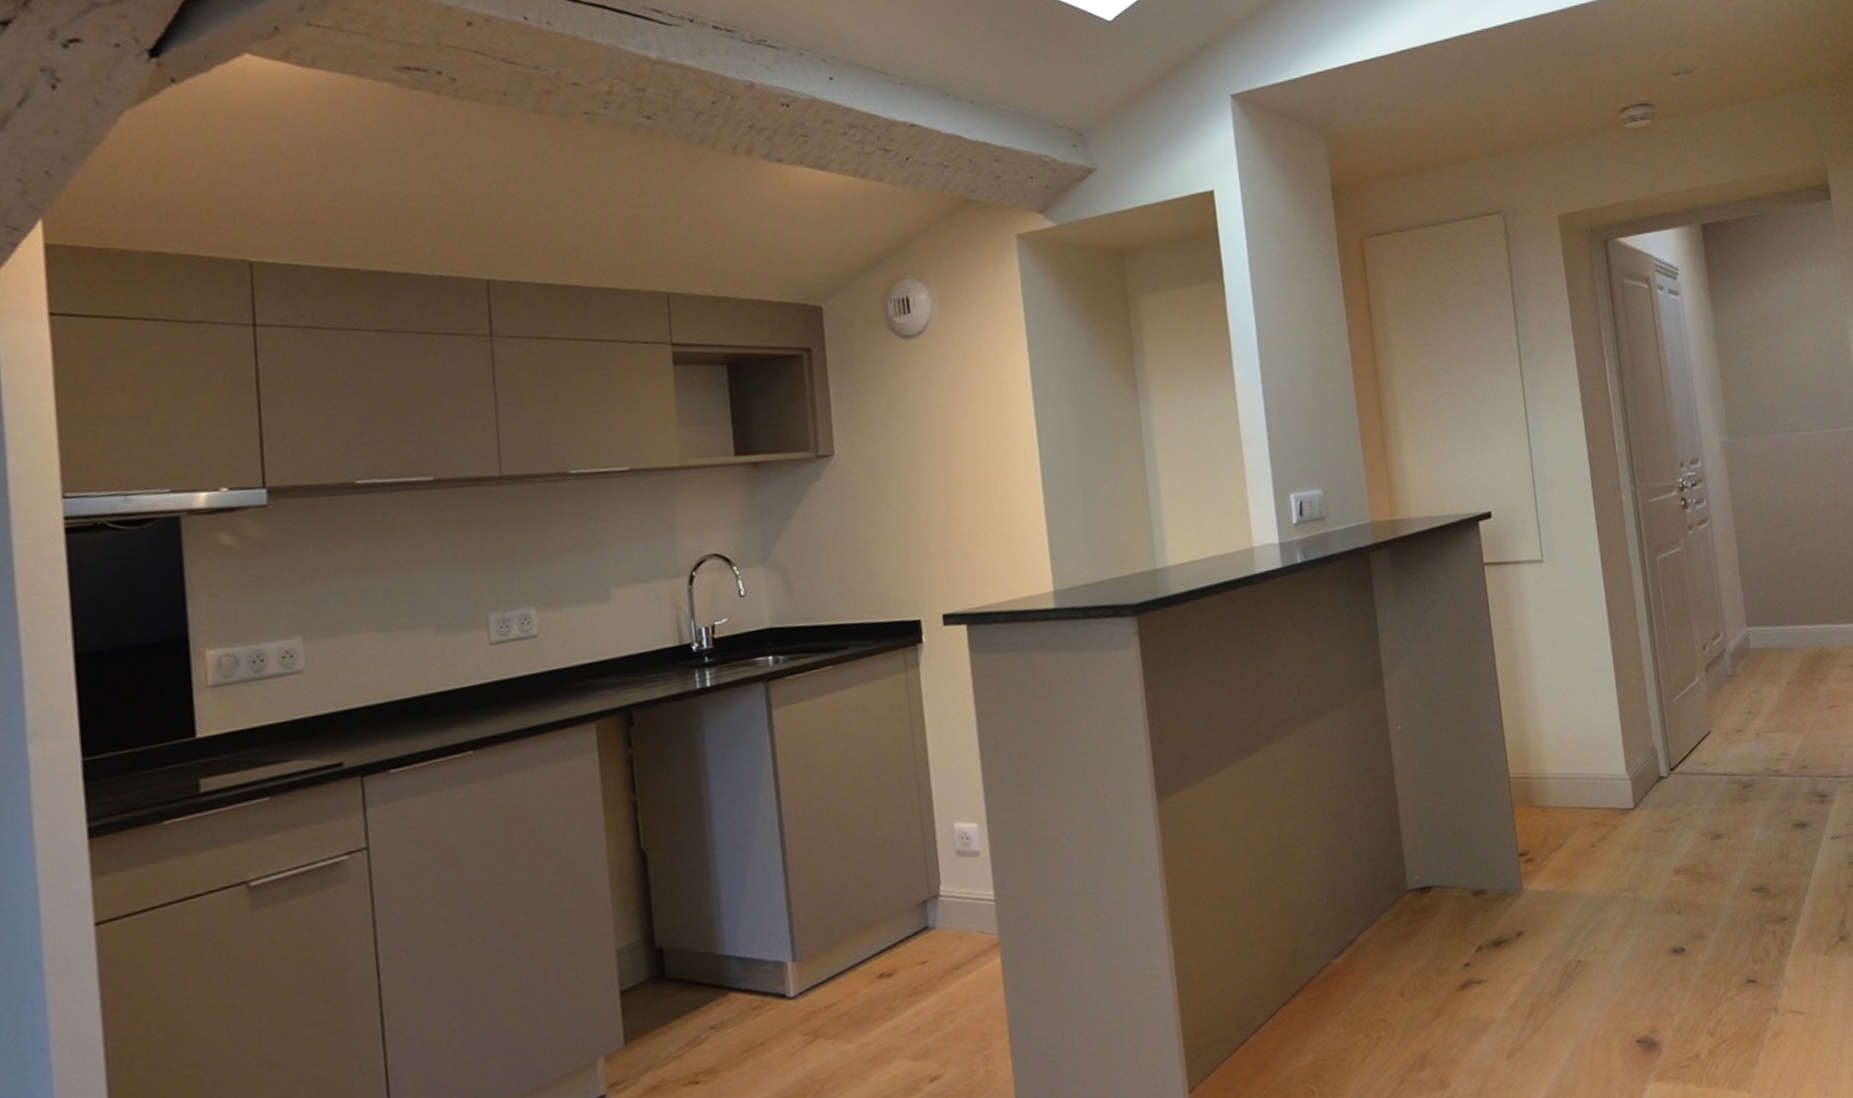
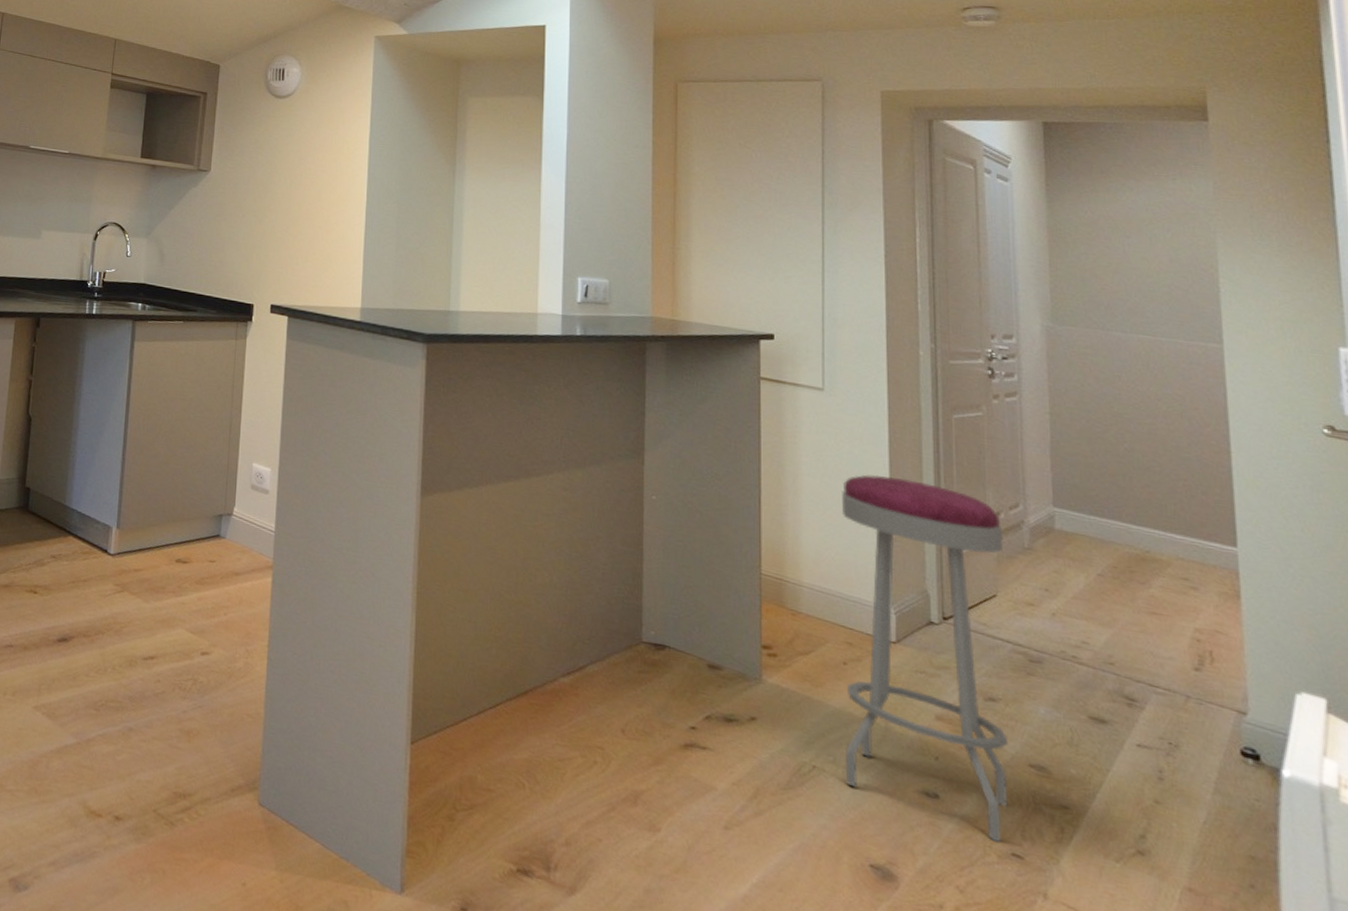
bar stool: none [1571,633,1740,975] -> present [842,474,1009,843]

